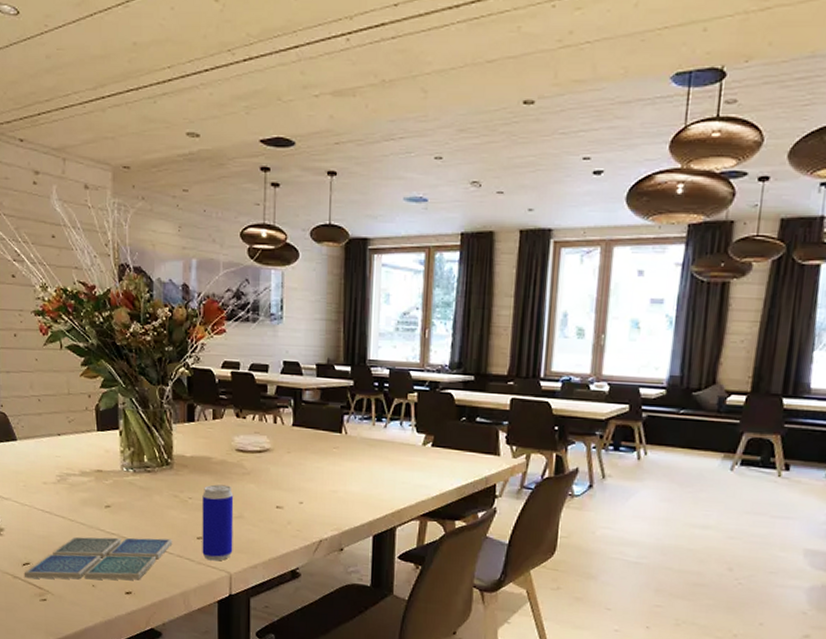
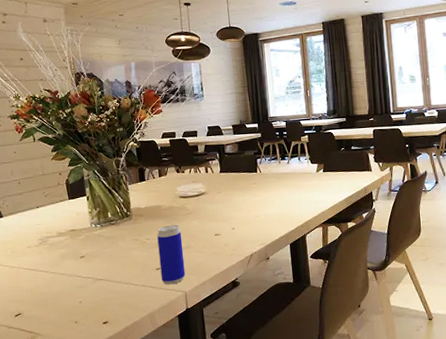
drink coaster: present [24,536,173,580] -> none [16,273,137,327]

